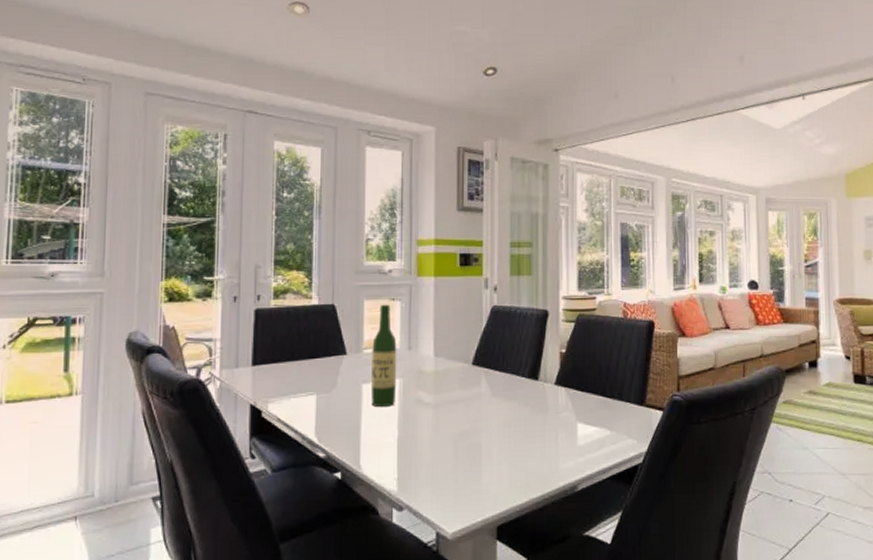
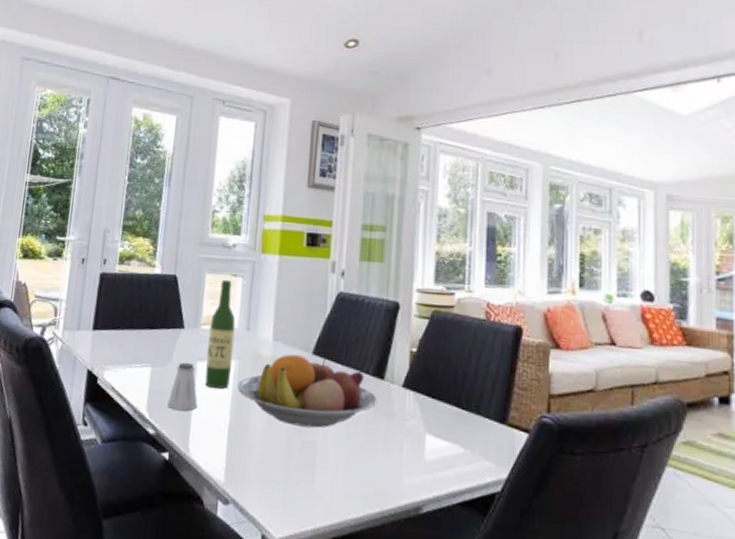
saltshaker: none [336,386,366,432] -> present [167,362,198,411]
fruit bowl: none [403,367,534,431] -> present [237,354,378,428]

